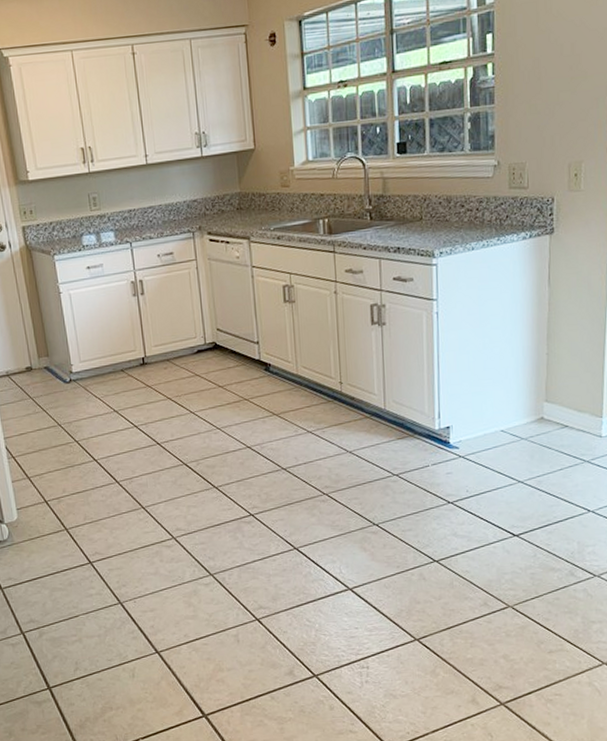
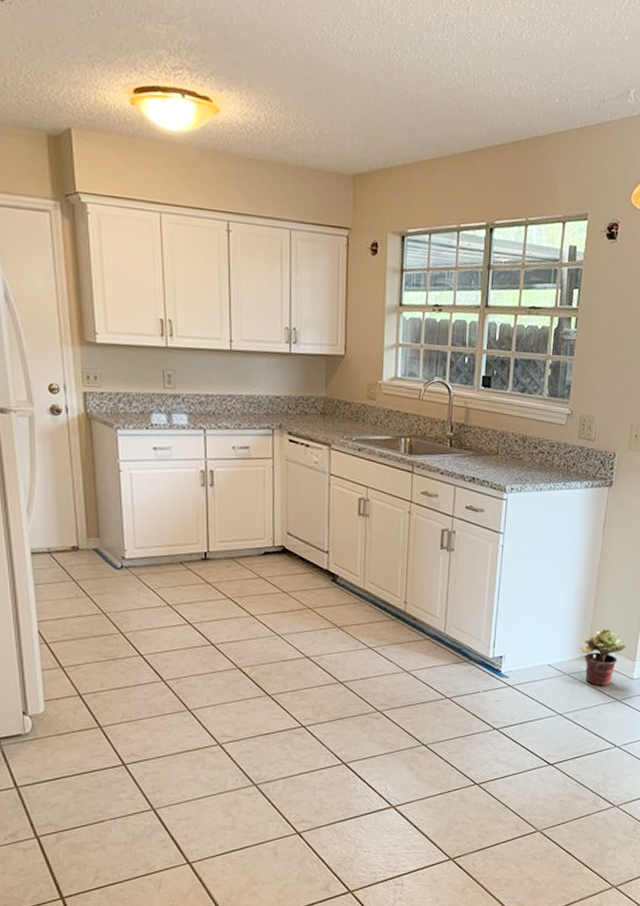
potted plant: none [537,385,590,448] -> present [581,628,626,686]

